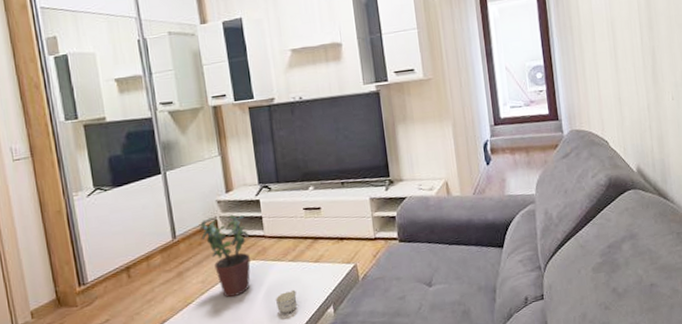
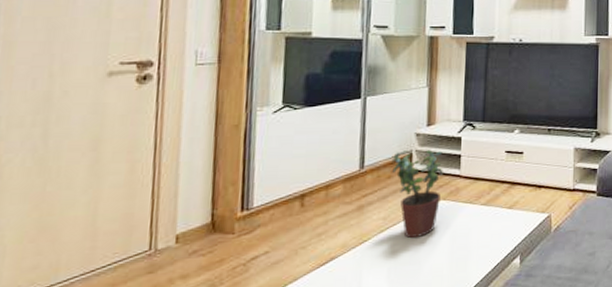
cup: present [275,289,298,314] -> none [459,235,484,261]

